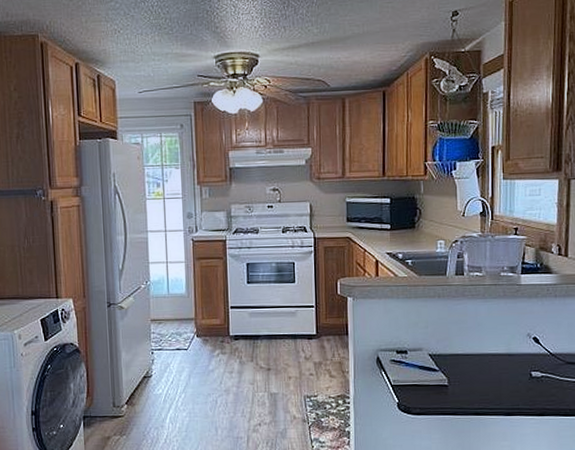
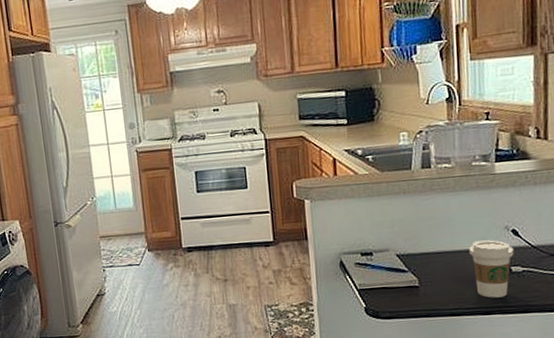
coffee cup: none [495,346,534,400] -> present [469,240,514,298]

